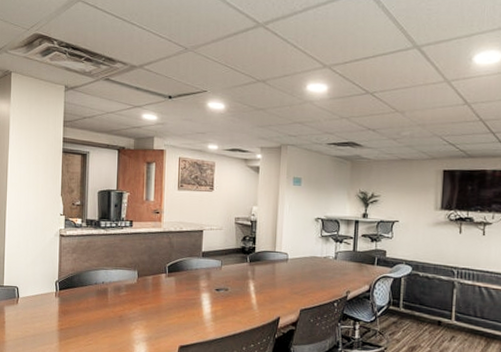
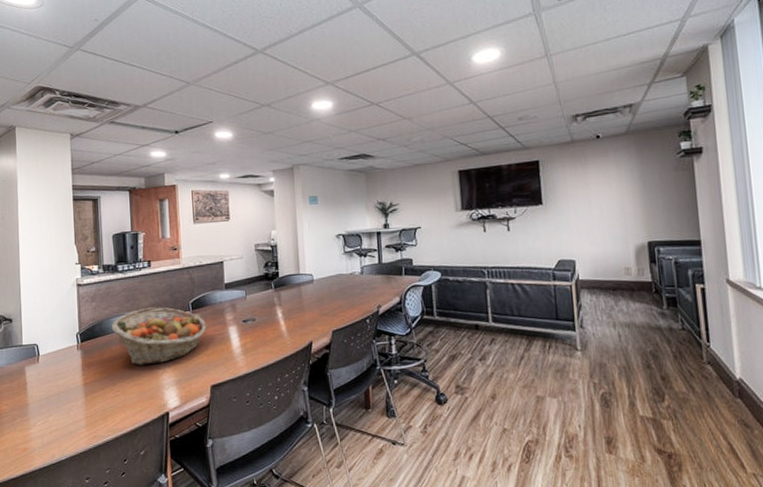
fruit basket: none [90,265,181,320] -> present [112,307,207,366]

